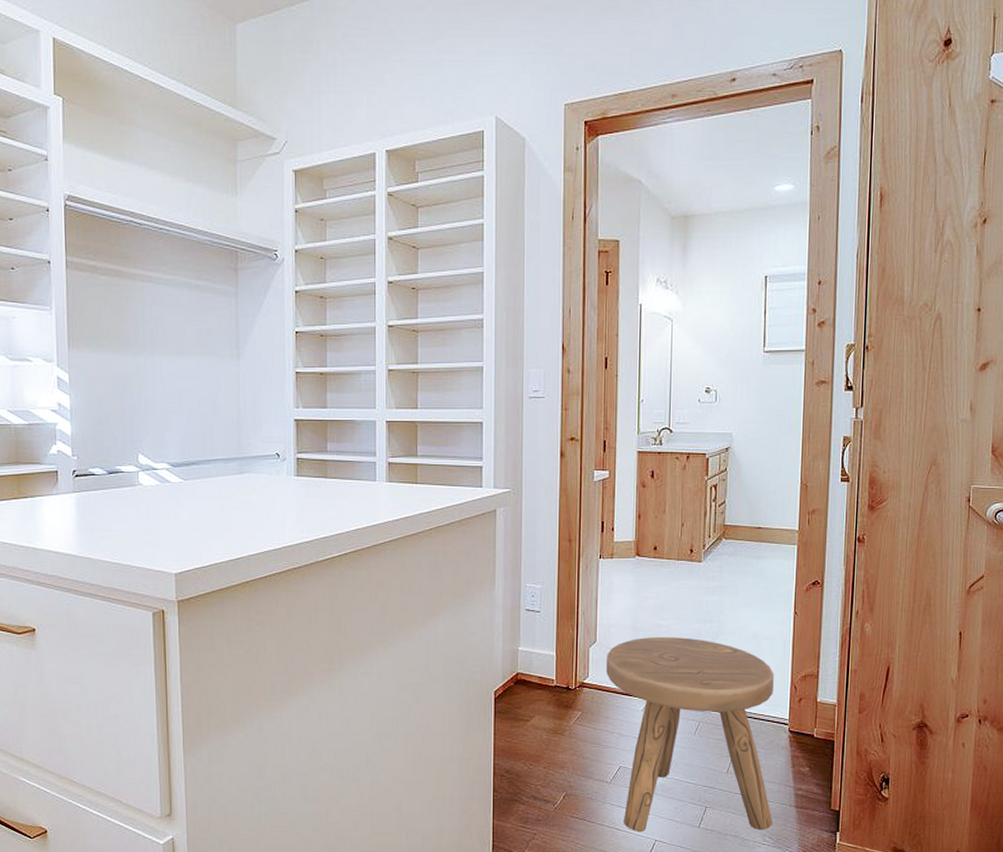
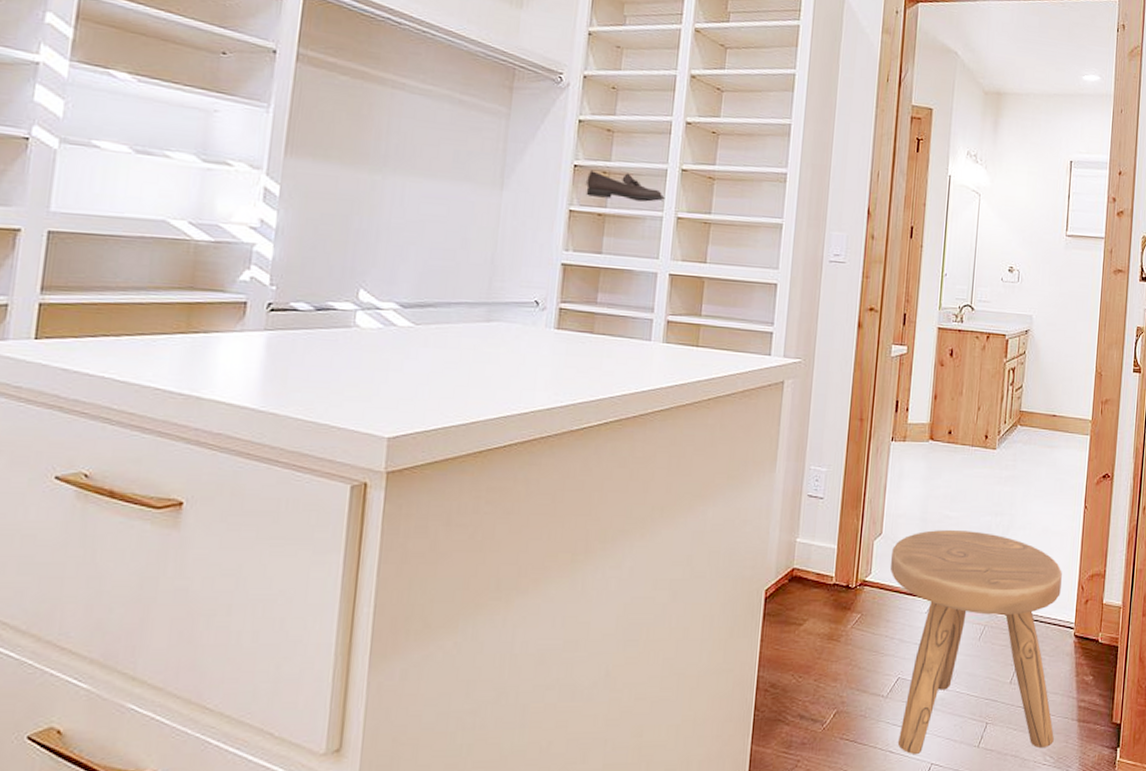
loafer: none [308,334,375,358] -> present [586,171,664,202]

